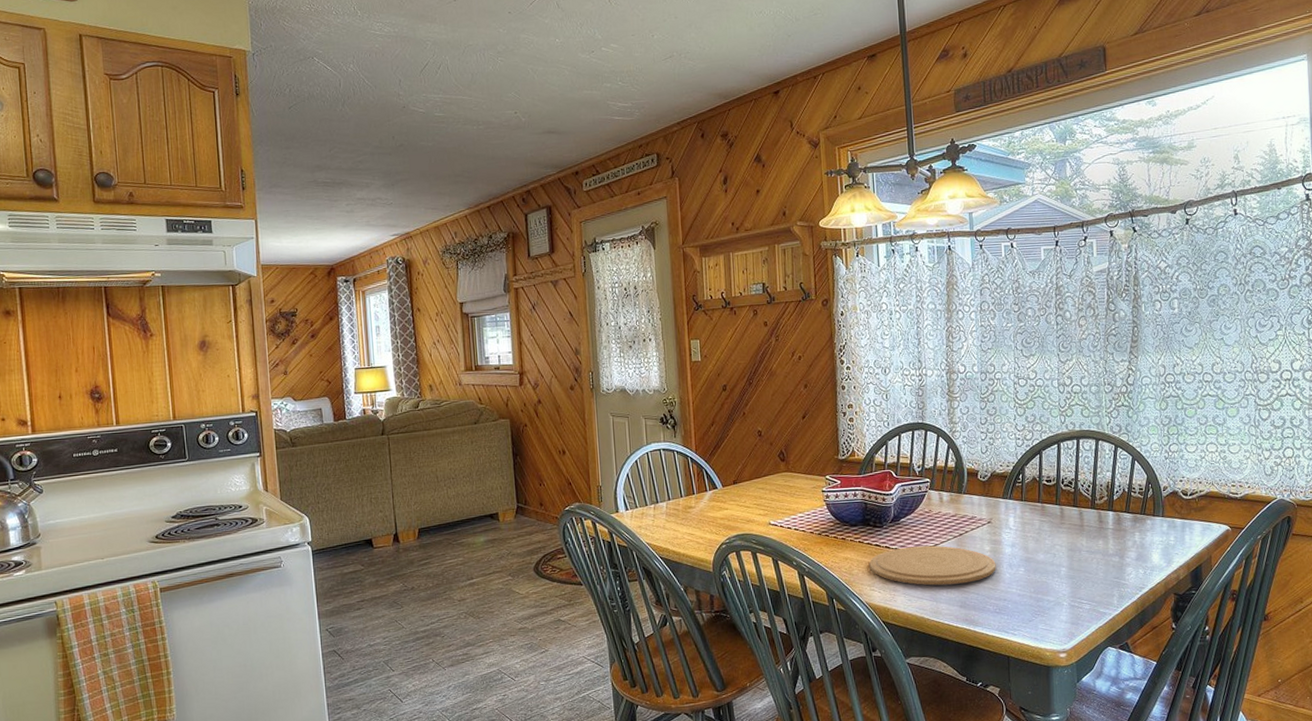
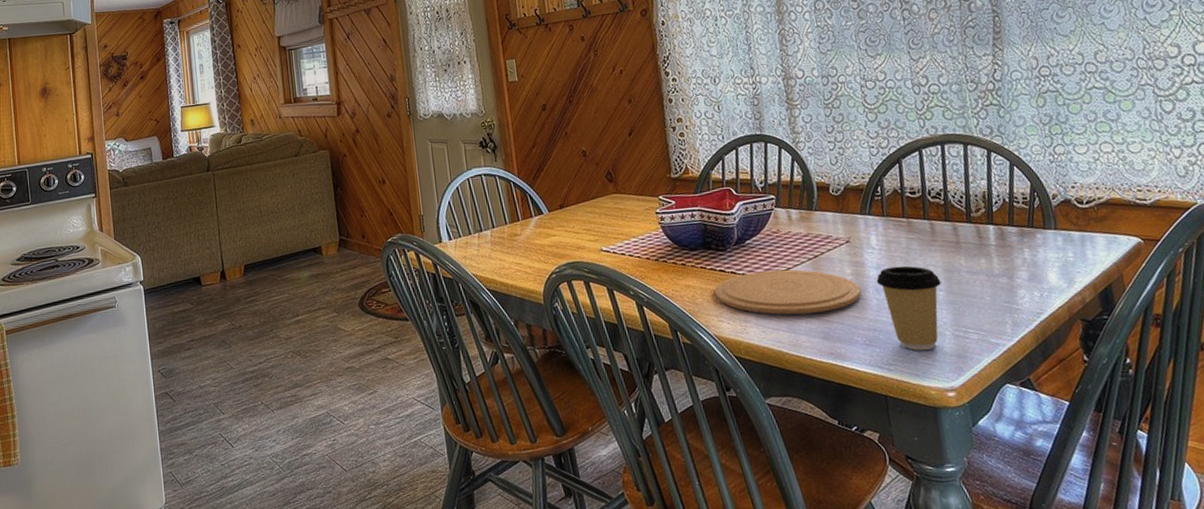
coffee cup: none [1010,544,1064,619] -> present [876,265,941,351]

